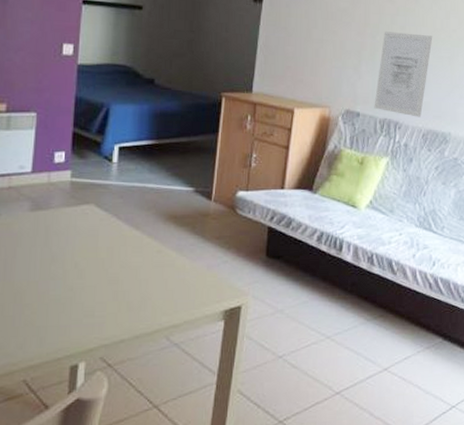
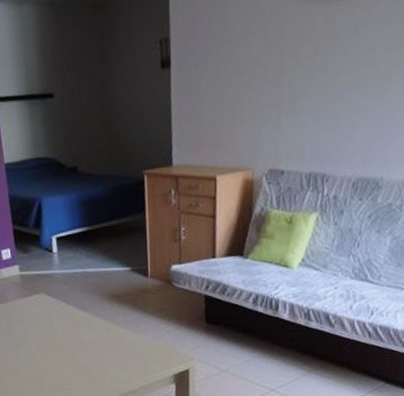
wall art: present [374,31,433,117] -> none [298,72,358,166]

